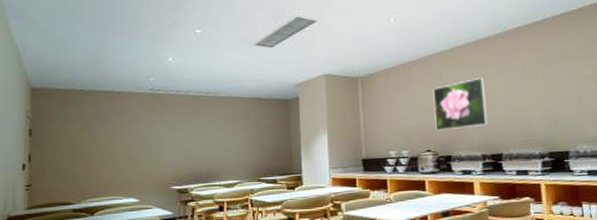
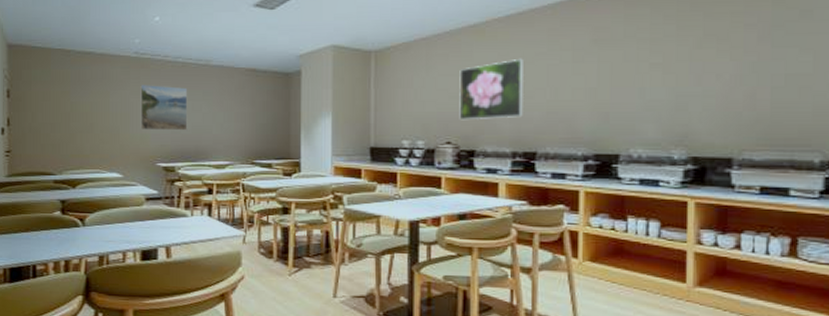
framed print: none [155,116,199,157] -> present [140,85,188,131]

